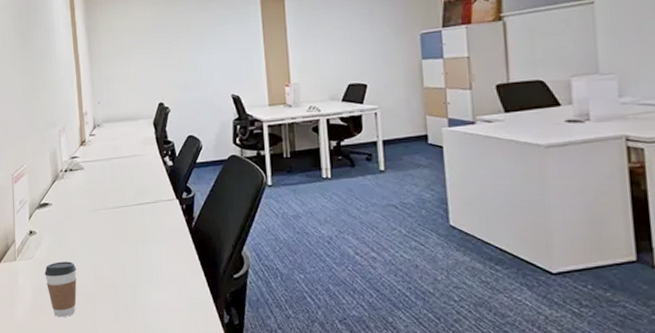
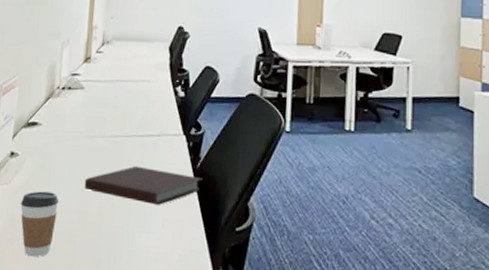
notebook: none [96,230,199,263] -> present [84,165,203,205]

